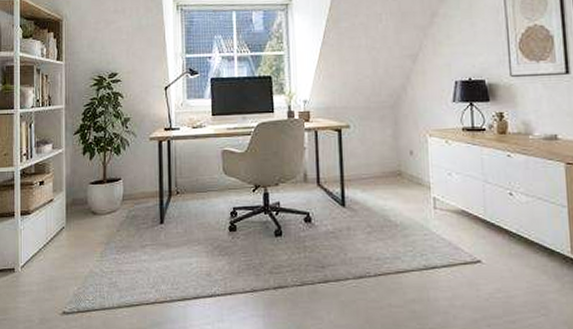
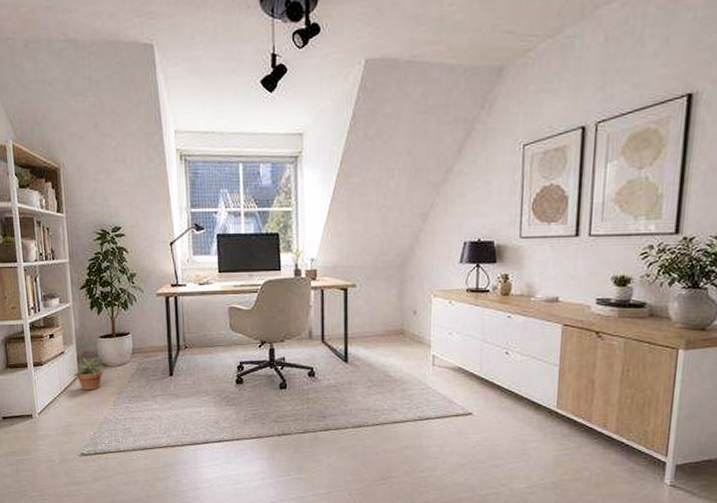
potted plant: none [59,205,95,241] -> present [72,357,107,391]

